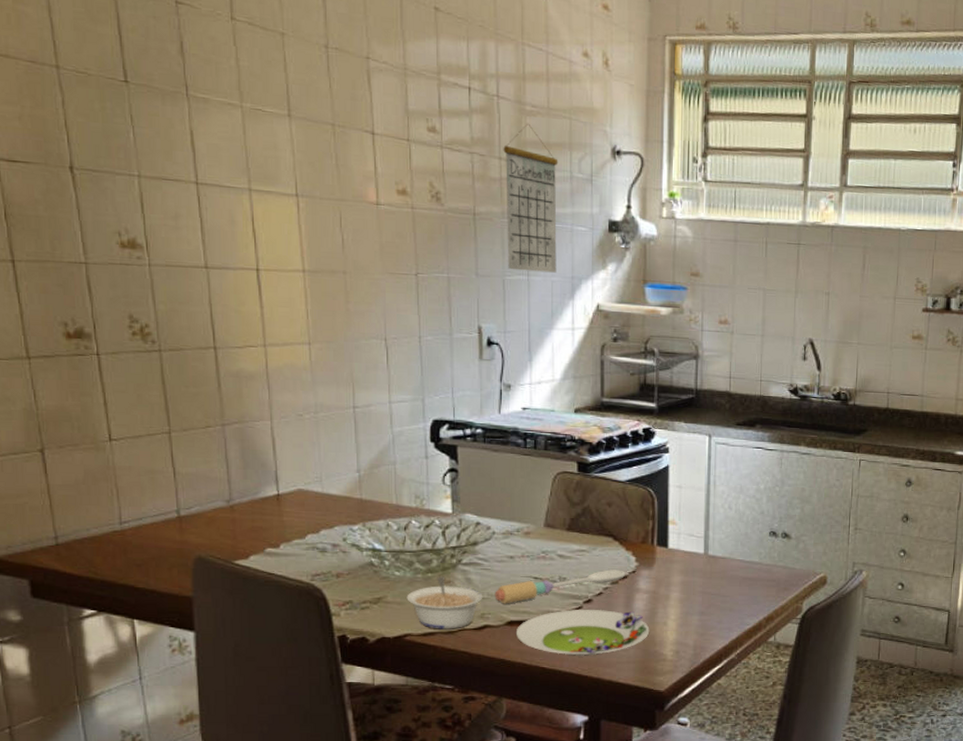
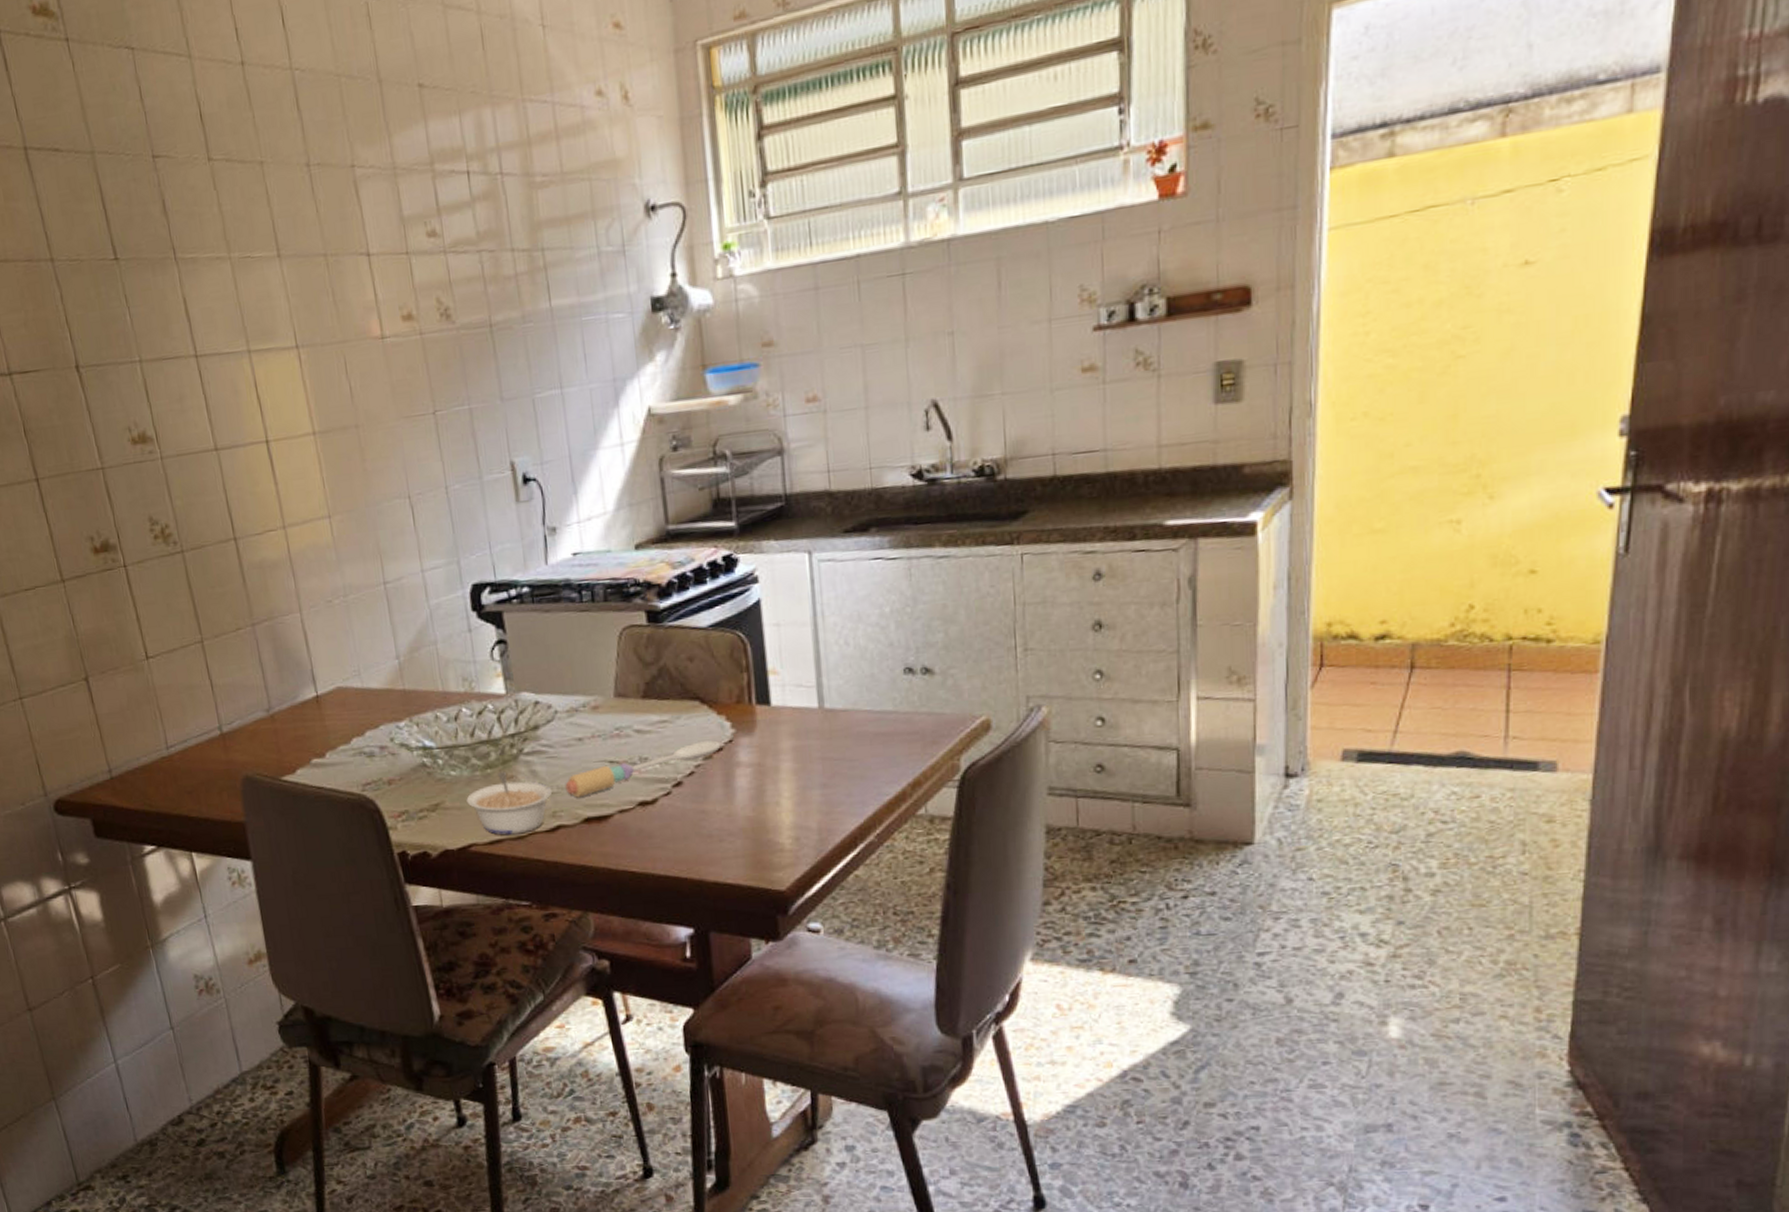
calendar: present [503,123,558,273] -> none [514,198,594,386]
salad plate: present [515,610,650,656] -> none [594,792,759,855]

